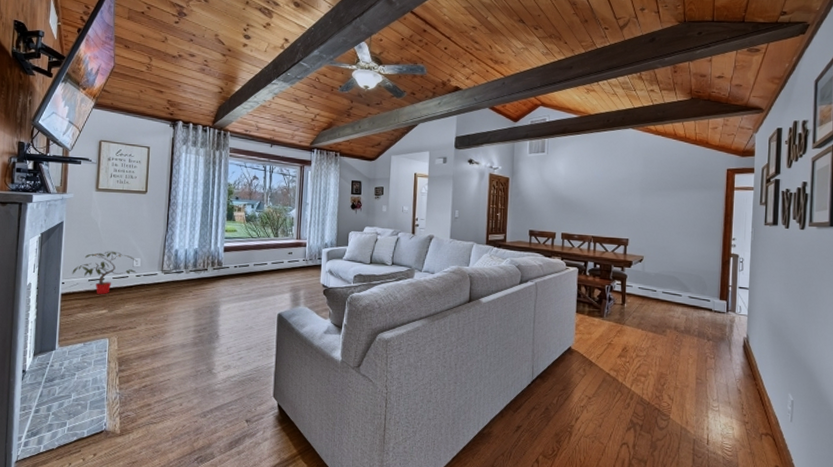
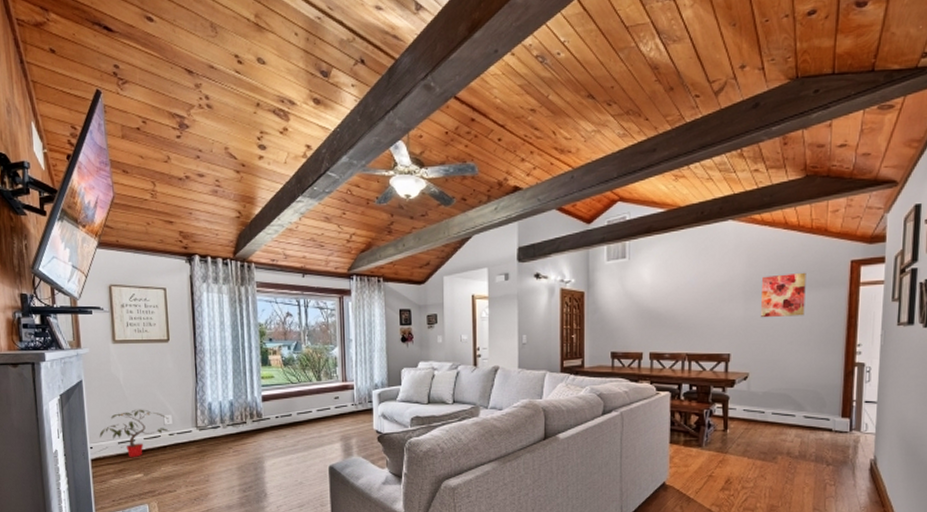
wall art: none [654,175,691,212] -> present [761,272,806,318]

